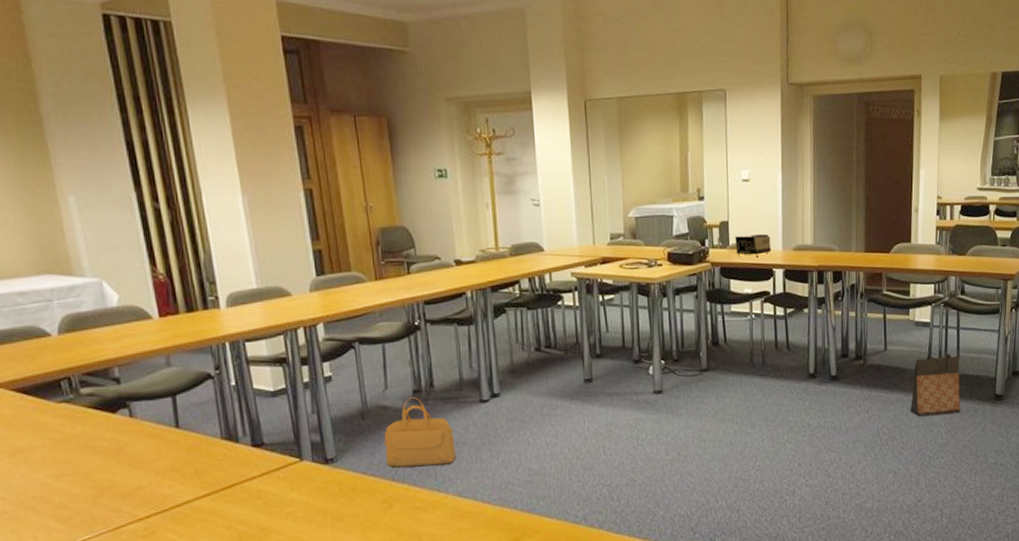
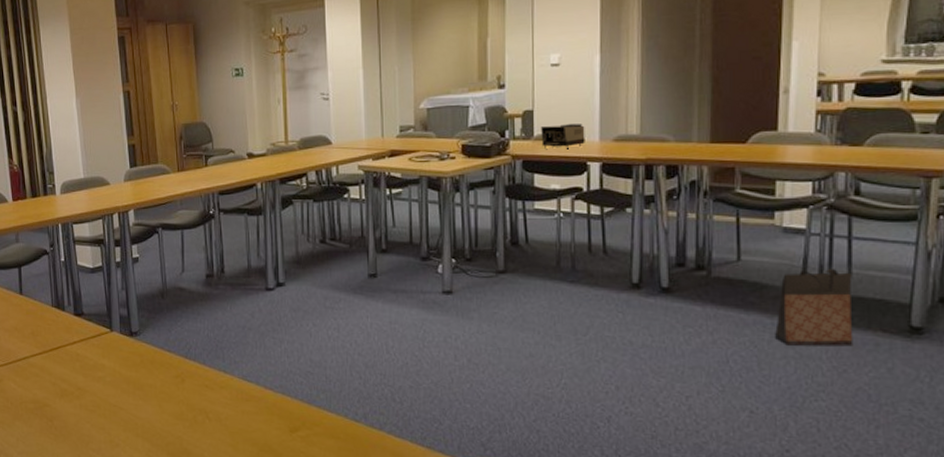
handbag: present [384,397,456,469] -> none [180,281,242,349]

